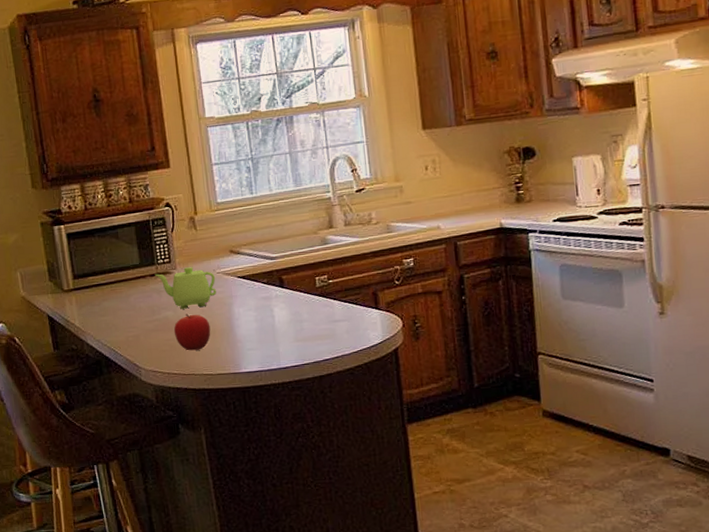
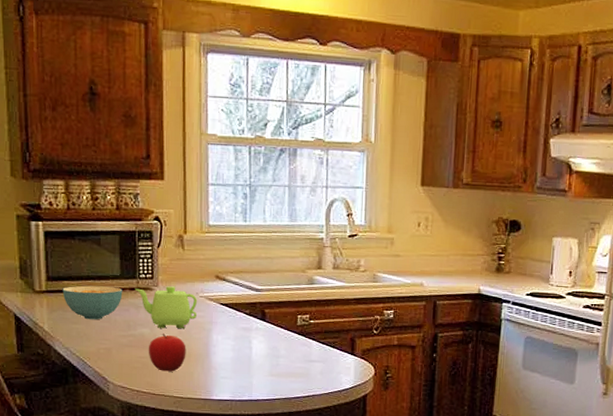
cereal bowl: none [88,276,144,311] -> present [62,285,123,320]

